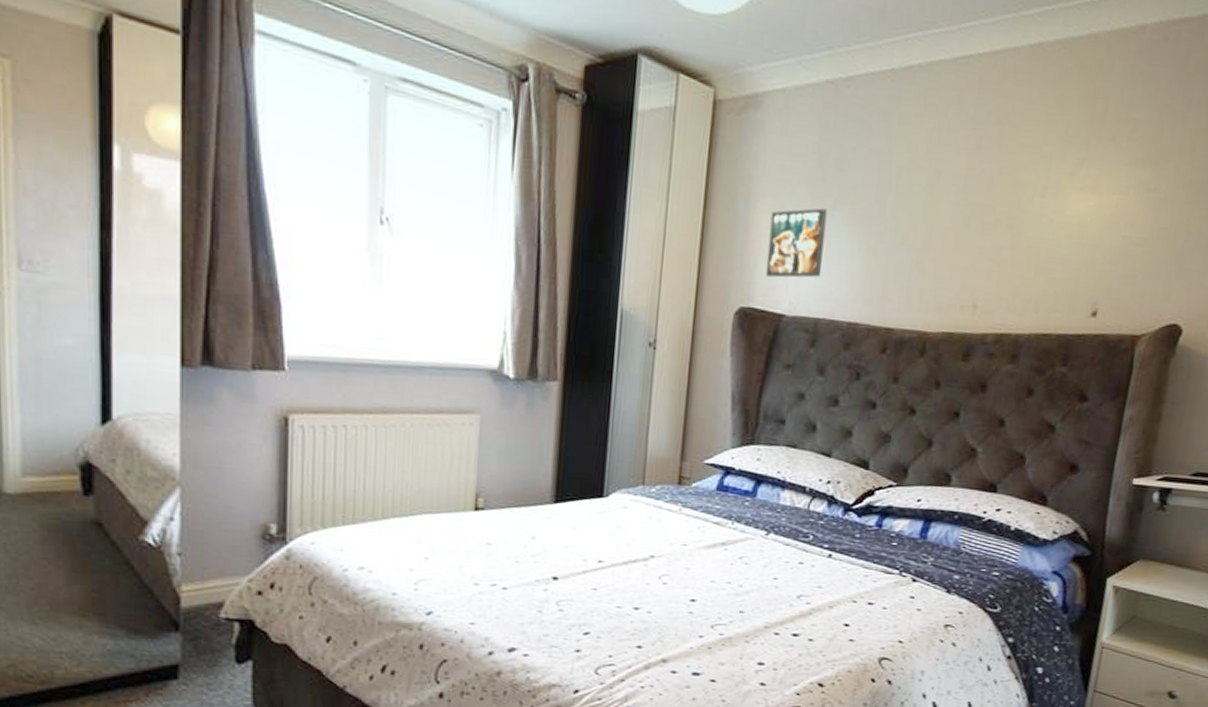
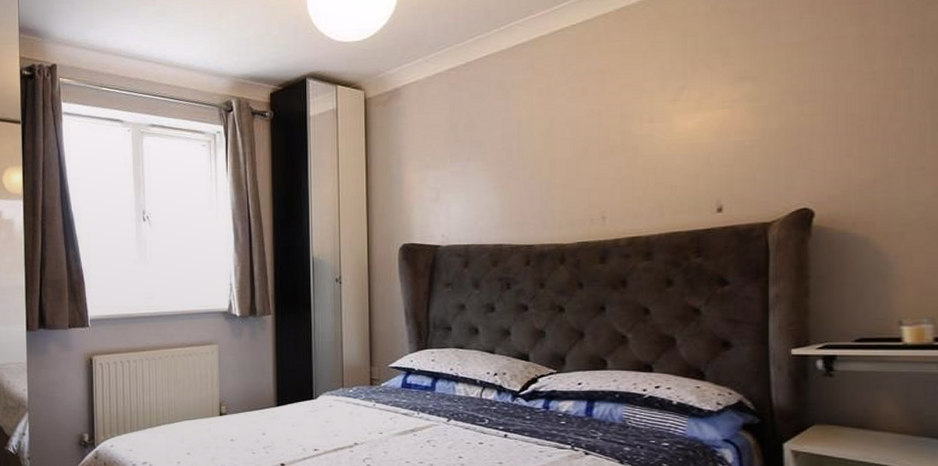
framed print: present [765,208,828,278] -> none [419,161,465,218]

